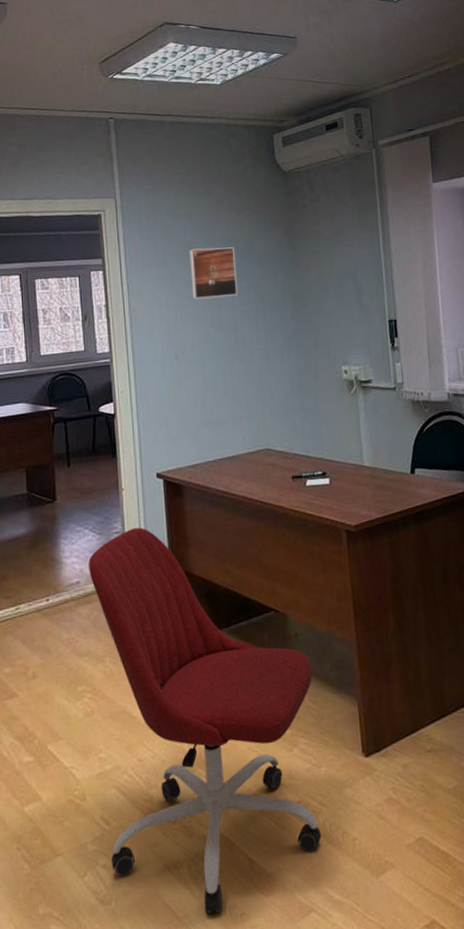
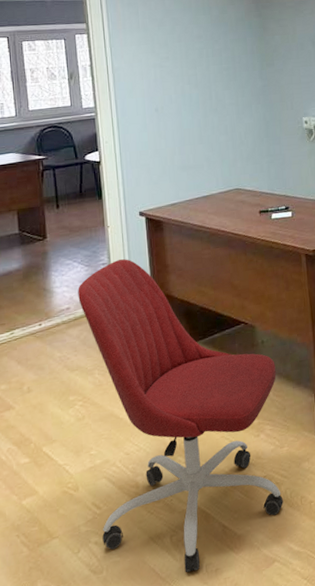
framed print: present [189,247,237,300] -> none [167,14,211,60]

